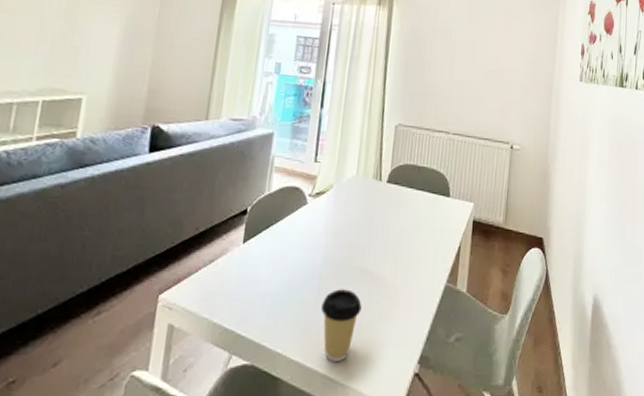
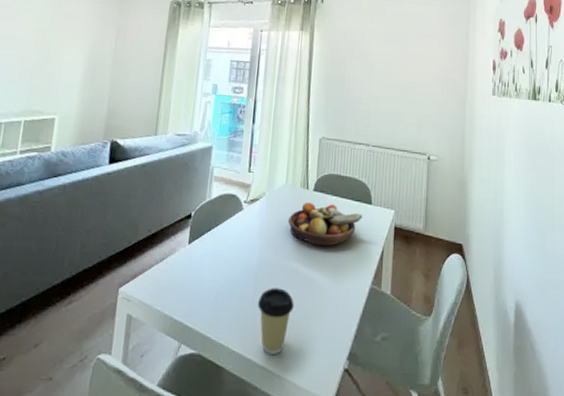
fruit bowl: none [357,195,440,243] -> present [287,203,363,247]

